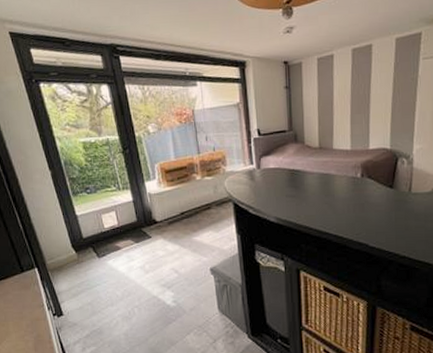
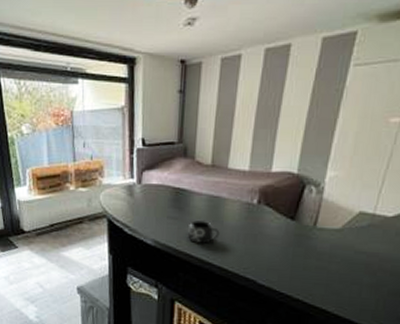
mug: none [304,196,333,216] -> present [187,220,220,243]

